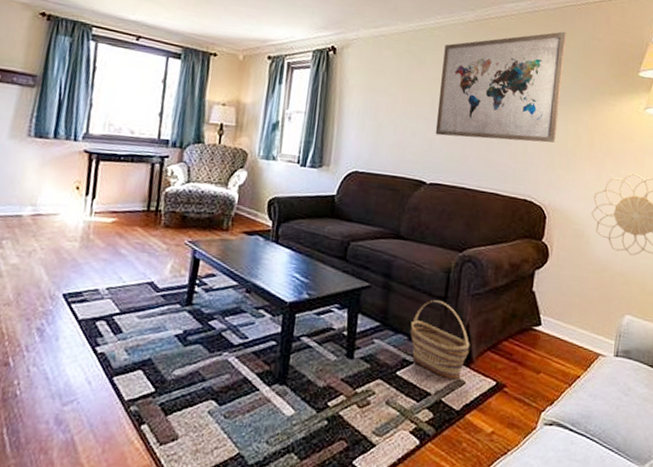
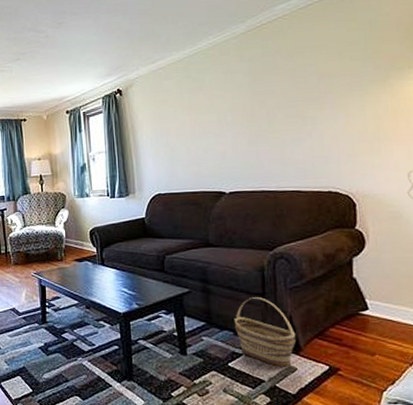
wall art: present [435,32,567,143] -> none [221,17,354,147]

